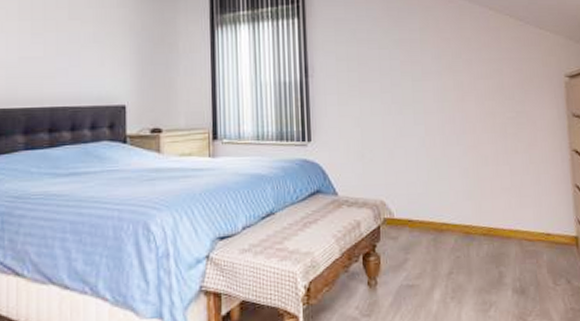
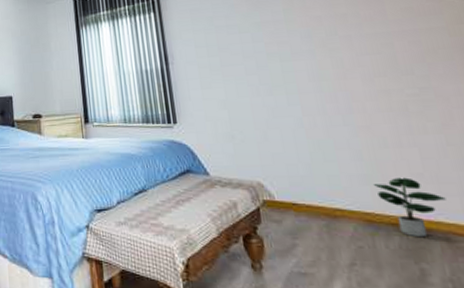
potted plant: none [473,192,524,245] -> present [372,177,447,238]

